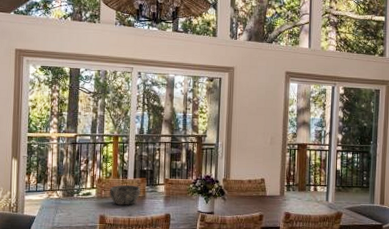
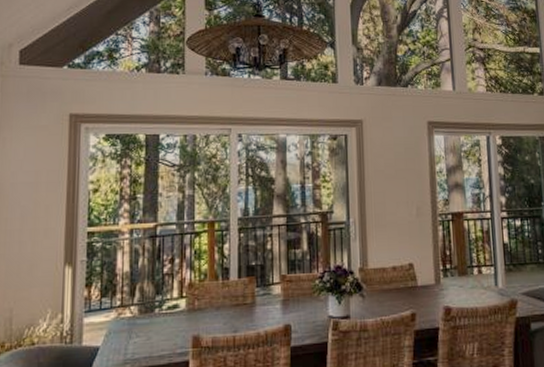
bowl: present [109,184,140,205] -> none [204,288,248,318]

